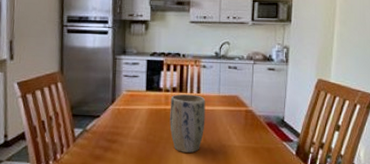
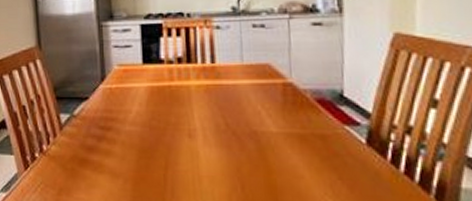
plant pot: present [170,94,206,153] -> none [175,65,226,142]

